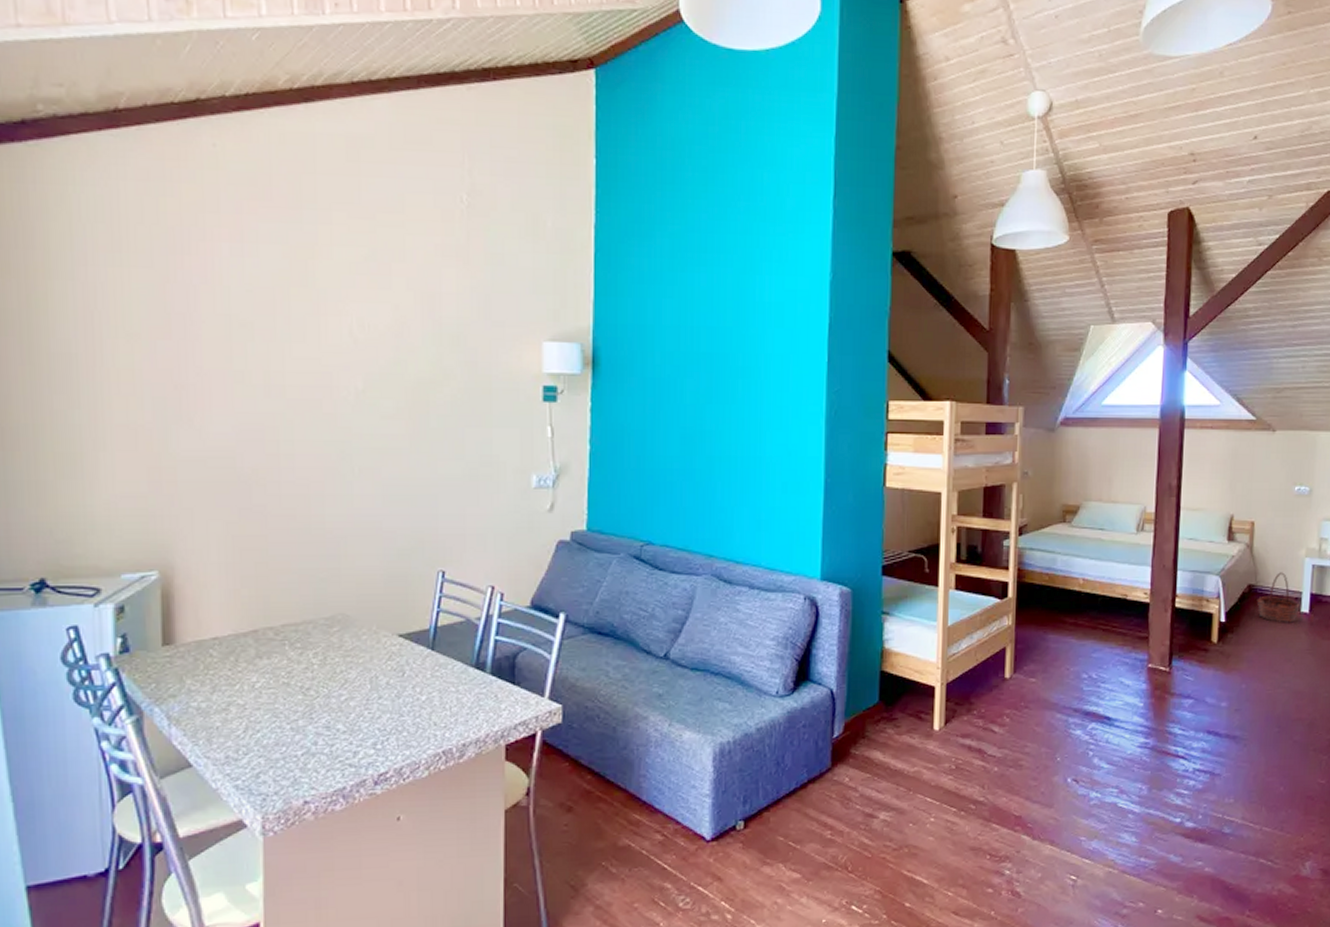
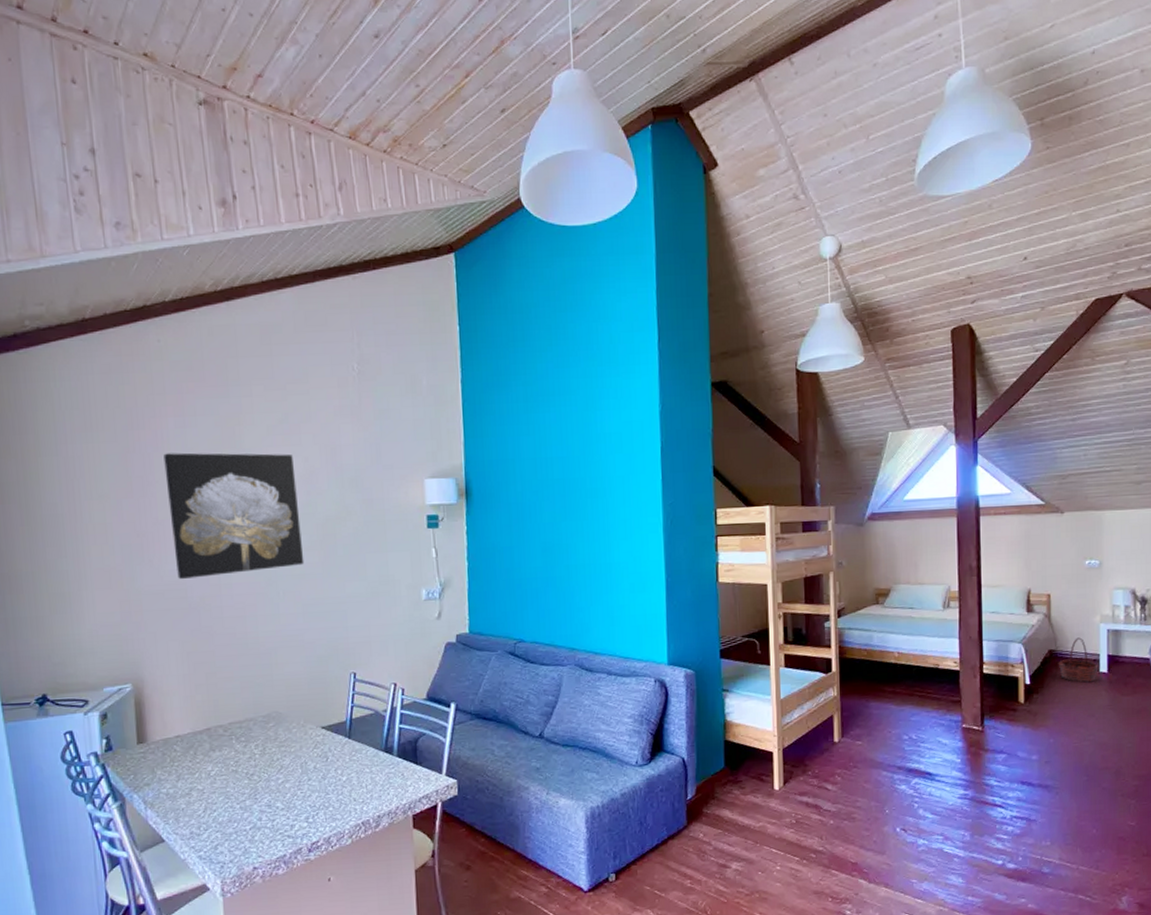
wall art: none [214,287,388,446] -> present [163,452,305,580]

